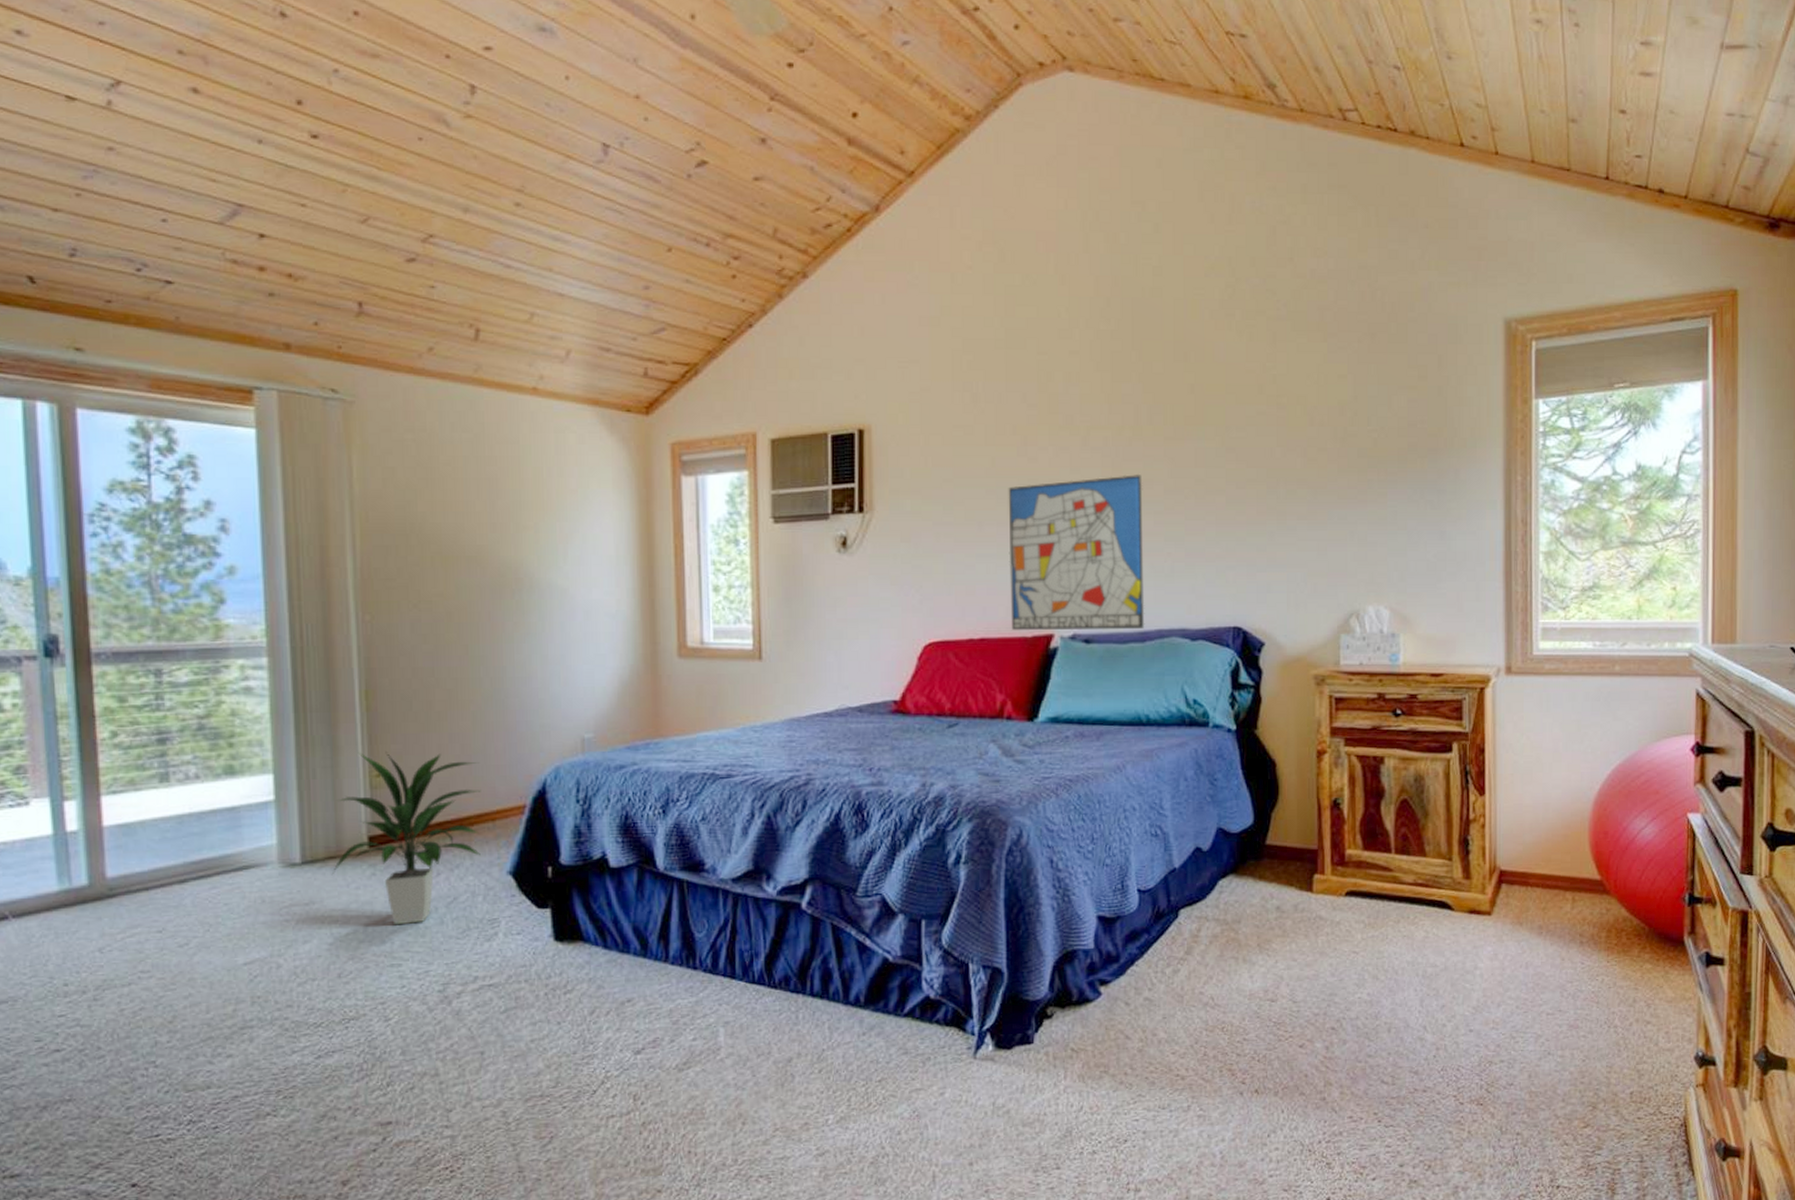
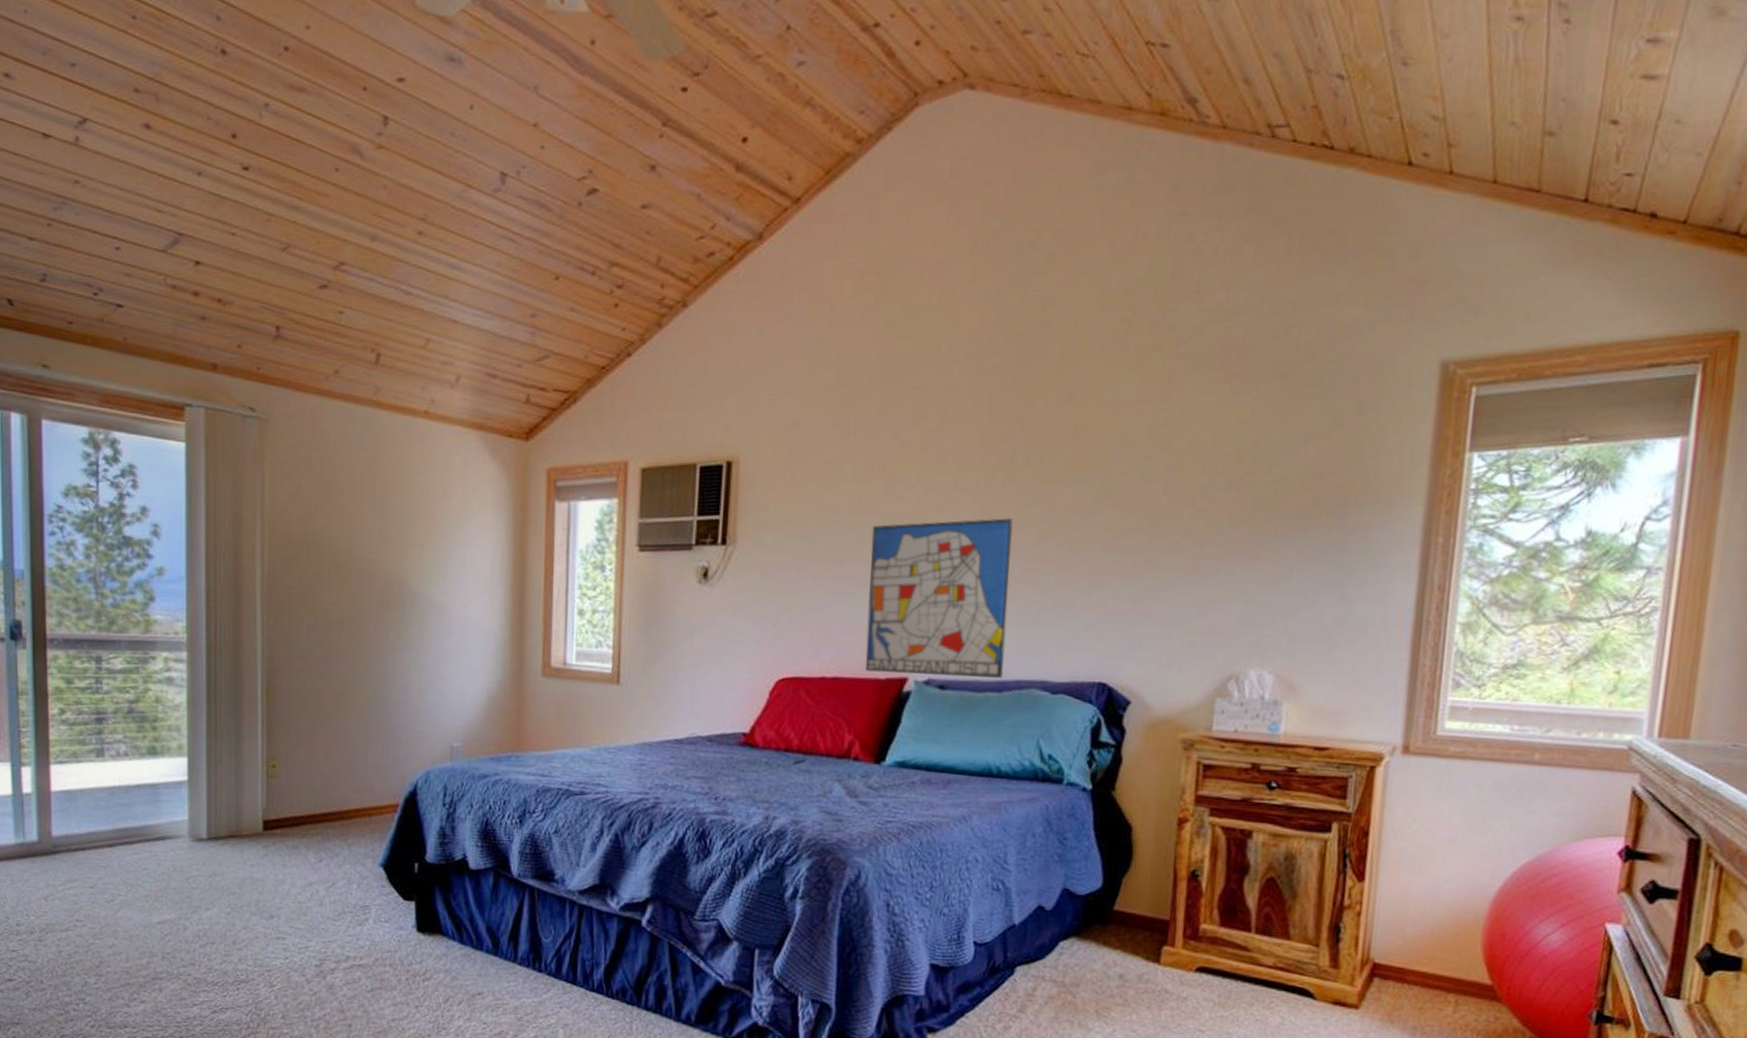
indoor plant: present [333,752,481,925] -> none [232,743,361,903]

